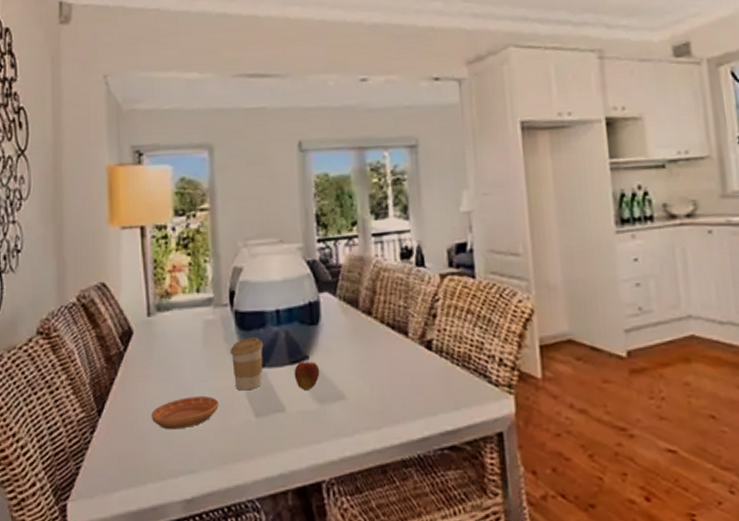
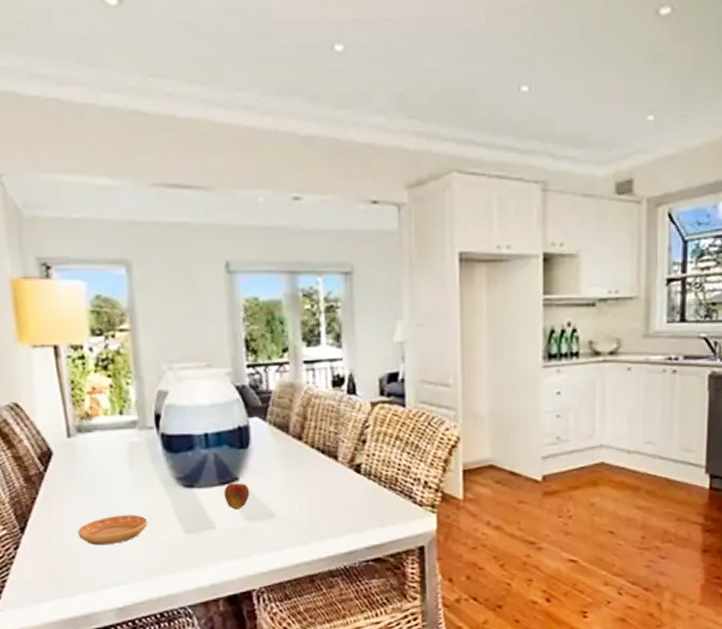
coffee cup: present [230,337,264,391] -> none [157,459,192,510]

